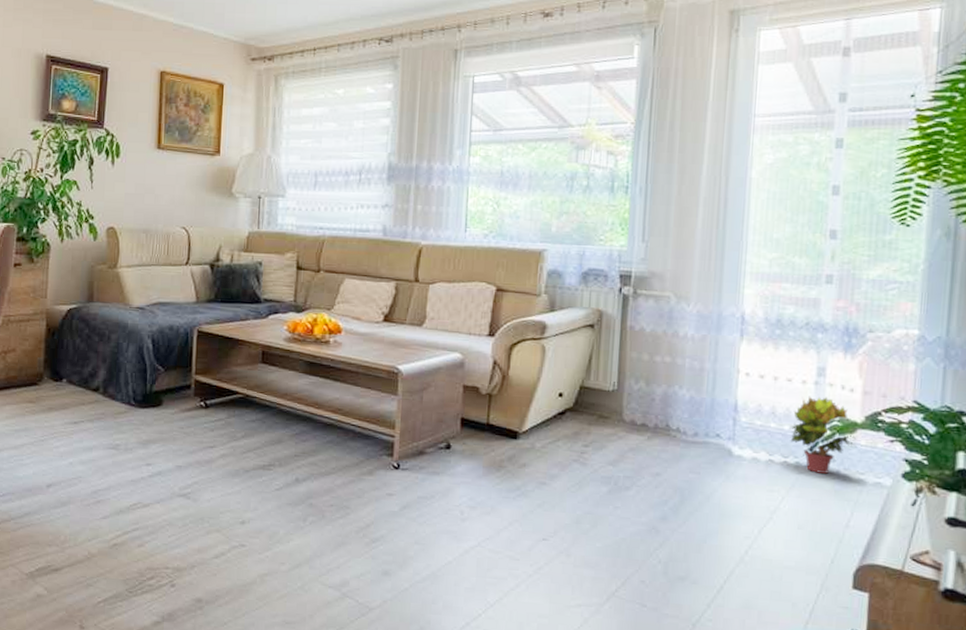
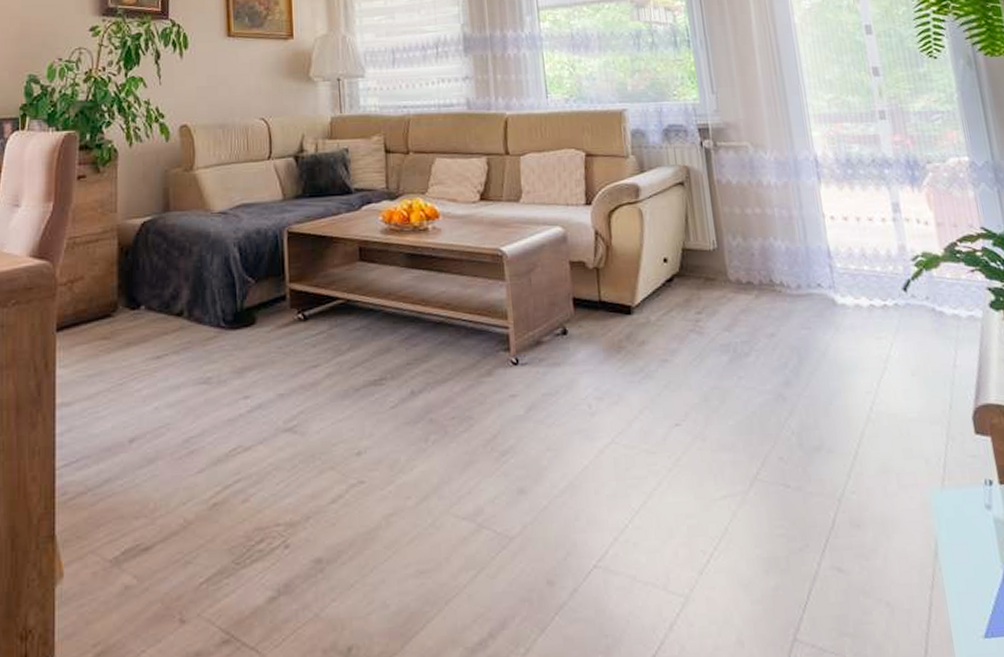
potted plant: present [789,396,858,474] -> none [881,233,945,313]

